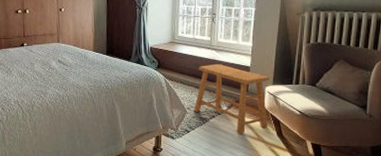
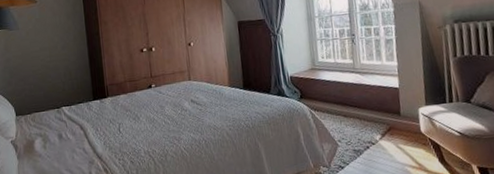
stool: present [194,63,269,134] -> none [344,87,428,164]

